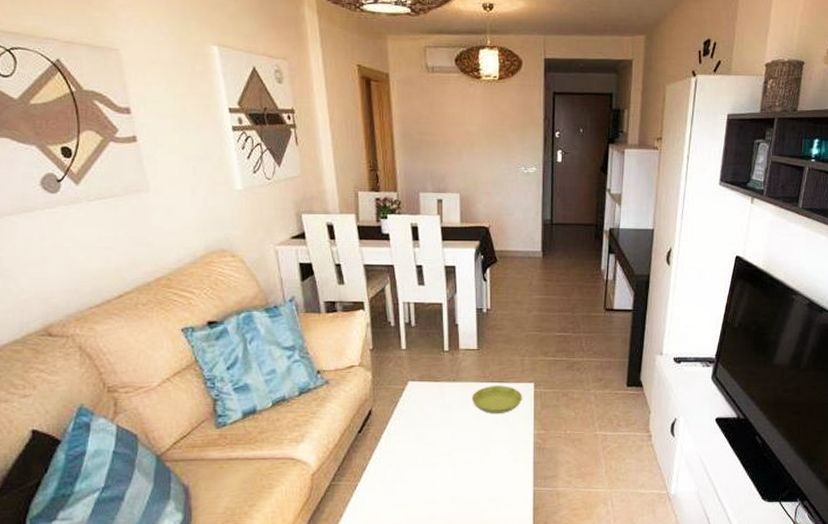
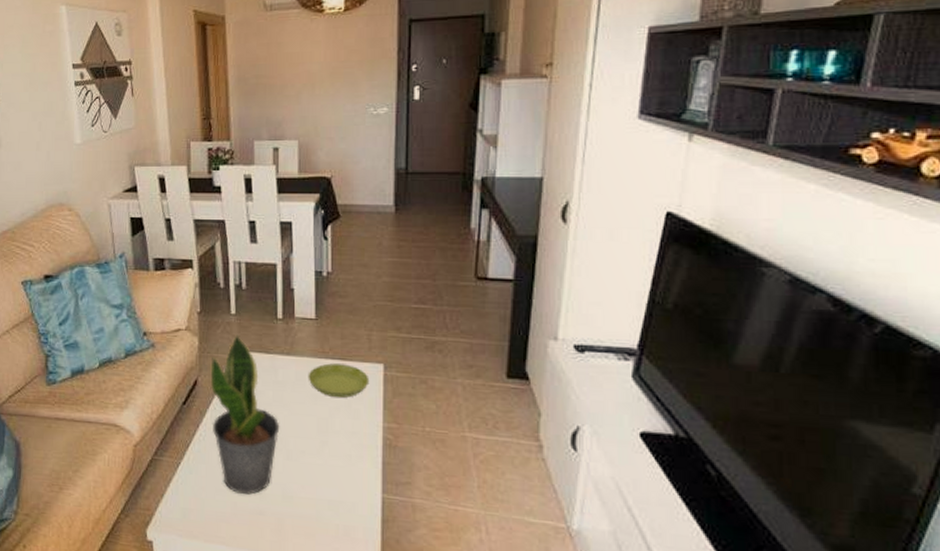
potted plant: none [384,367,448,504] -> present [210,335,280,495]

